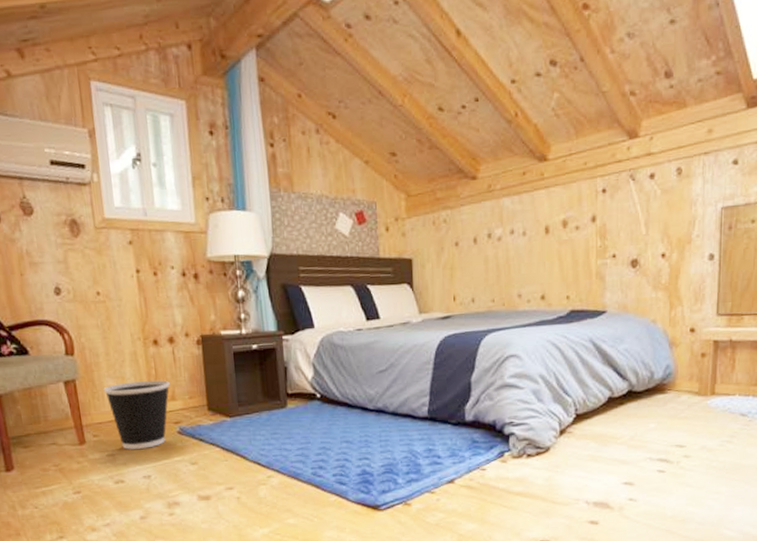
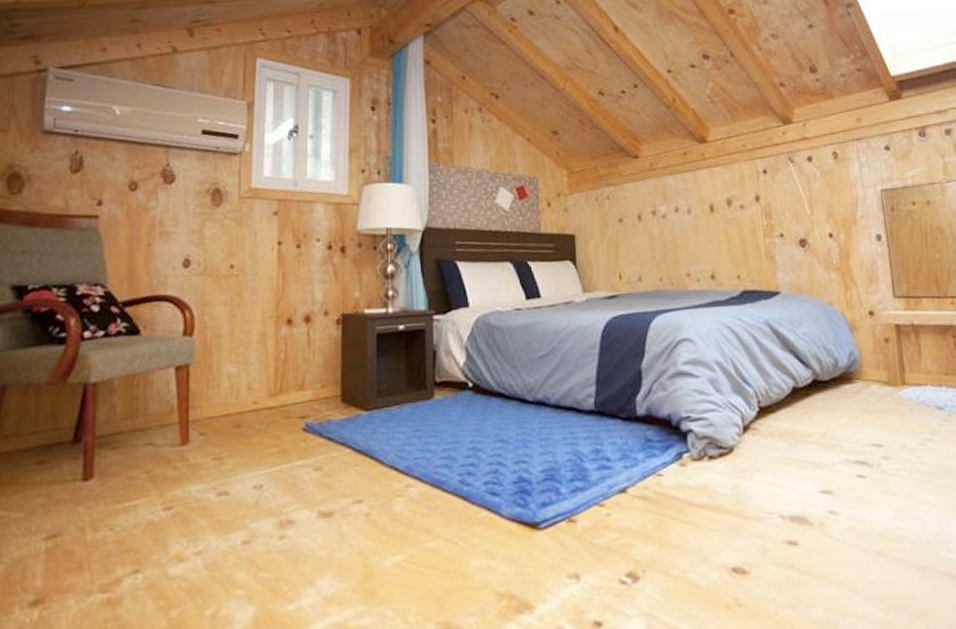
wastebasket: present [103,380,170,450] -> none [221,366,300,451]

